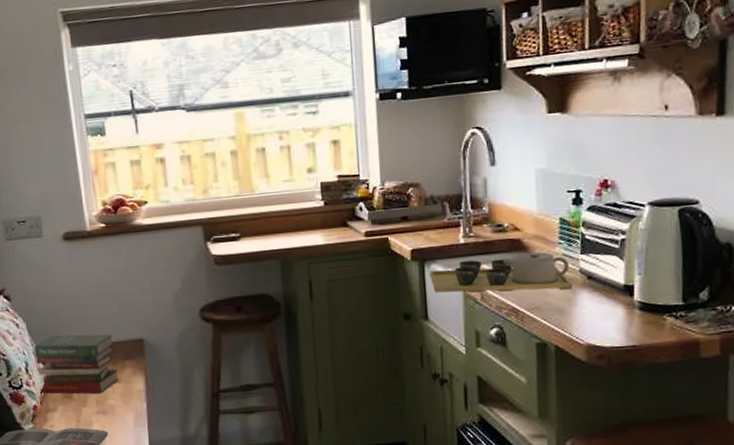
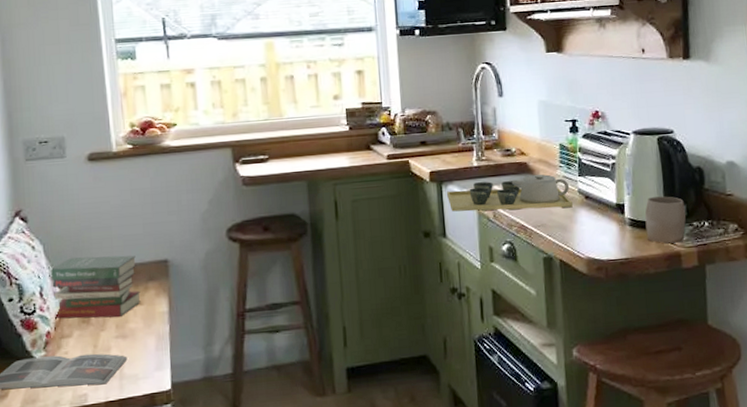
mug: none [658,276,709,330] -> present [644,196,686,244]

